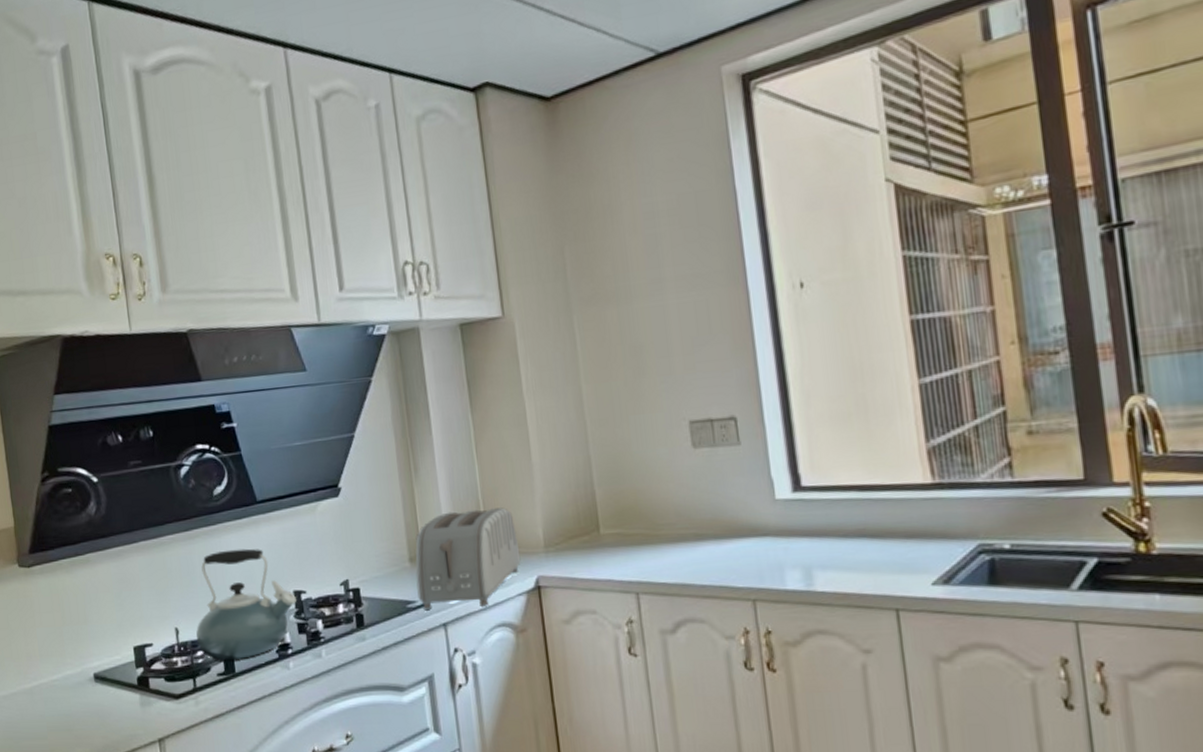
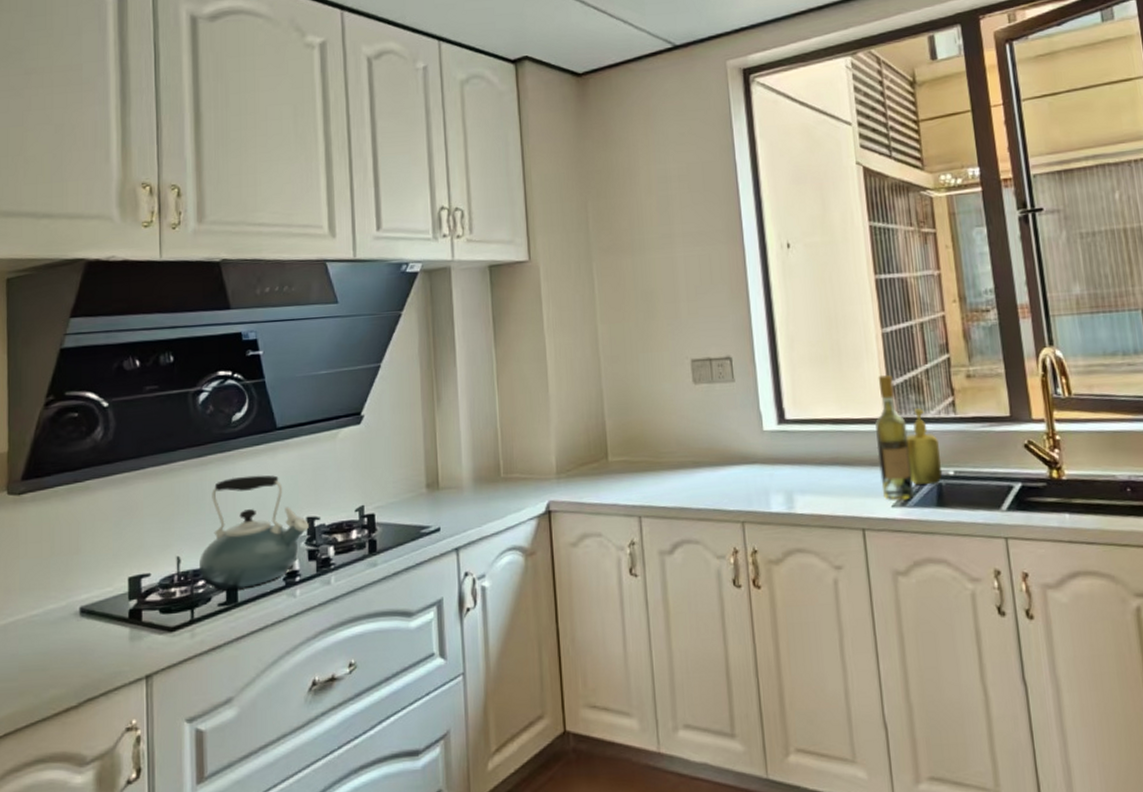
toaster: present [415,507,521,611] -> none [431,436,534,536]
bottle: none [911,432,959,579] -> present [875,374,914,501]
soap dispenser: none [950,471,996,560] -> present [906,408,943,485]

